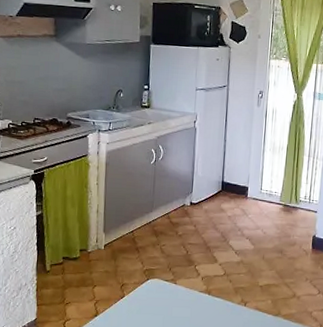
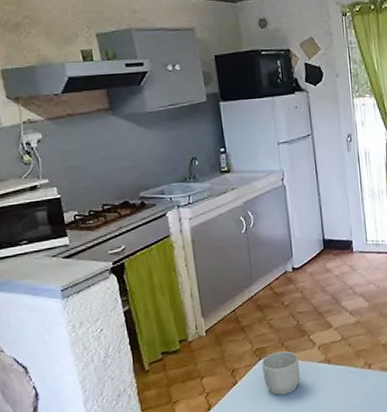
mug: none [148,275,182,315] -> present [261,351,300,395]

